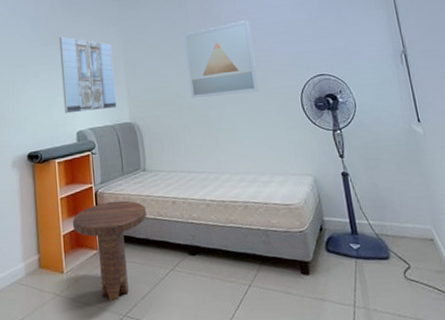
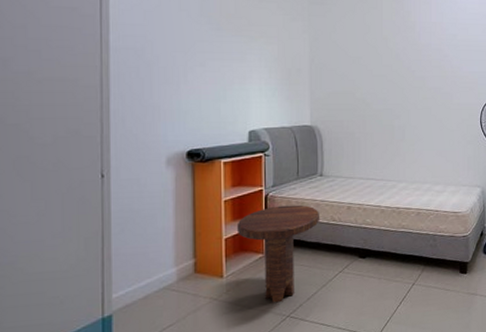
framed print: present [59,36,117,114] -> none [234,23,297,110]
wall art: present [184,20,259,99] -> none [377,34,443,107]

